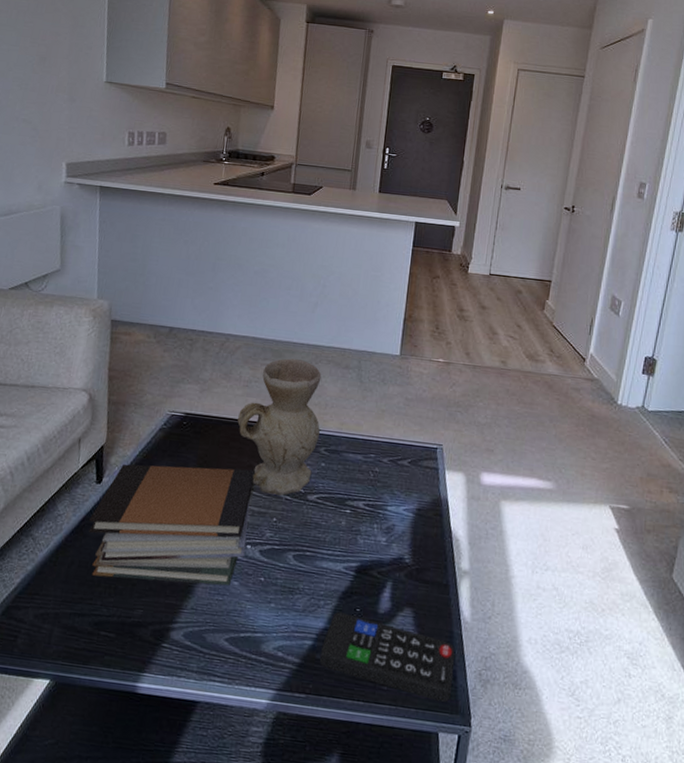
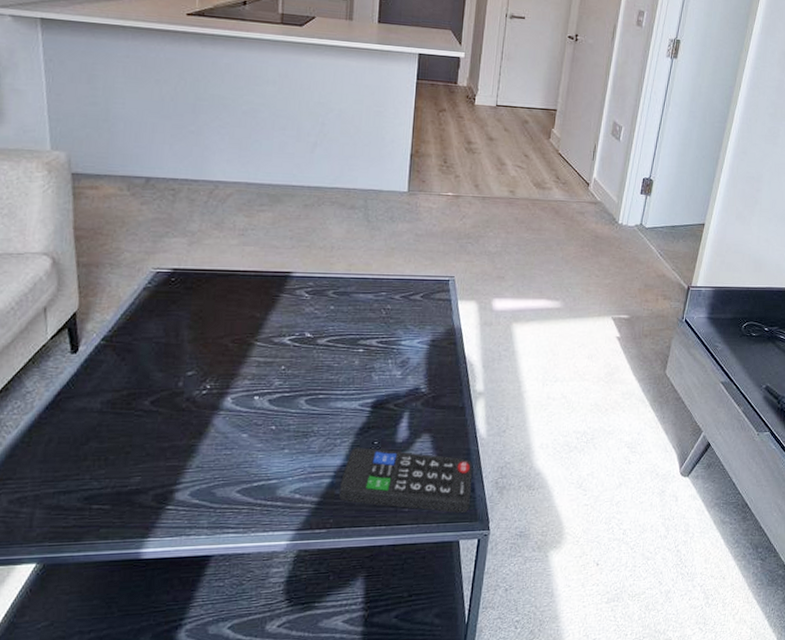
book stack: present [89,464,255,586] -> none [67,321,258,450]
vase: present [237,358,322,496] -> none [234,202,327,343]

